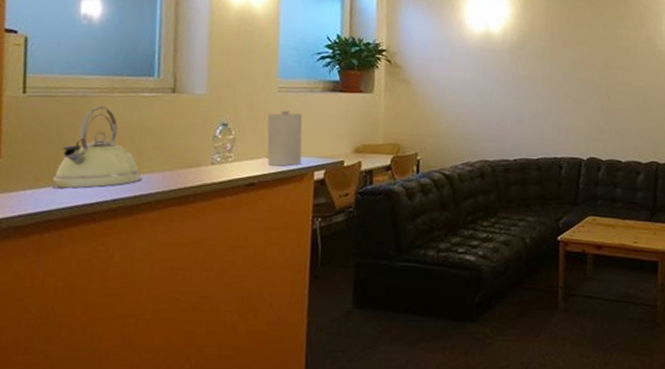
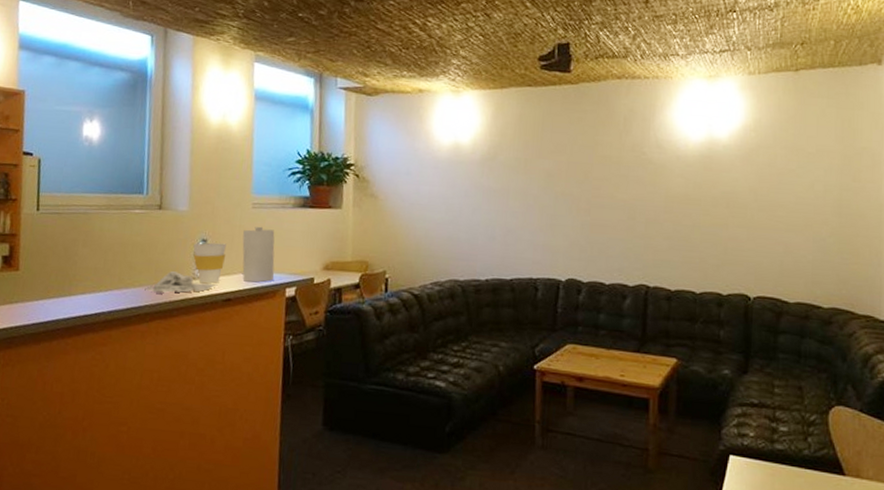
kettle: present [51,106,142,189] -> none [58,222,133,300]
tissue: none [156,156,240,180] -> present [145,271,218,294]
cup: none [212,127,249,169] -> present [193,242,226,285]

